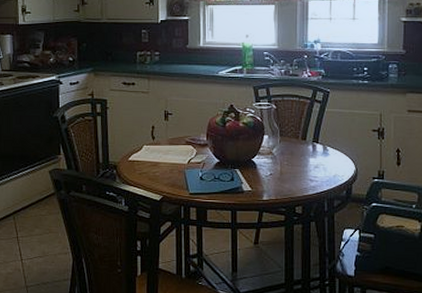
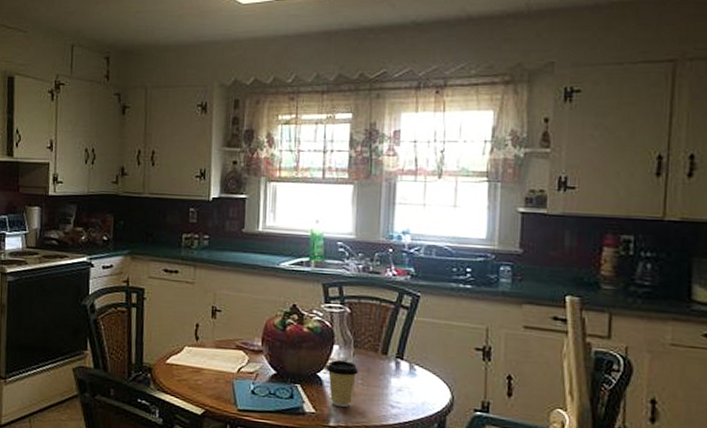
coffee cup: none [259,147,284,185] -> present [326,360,358,408]

